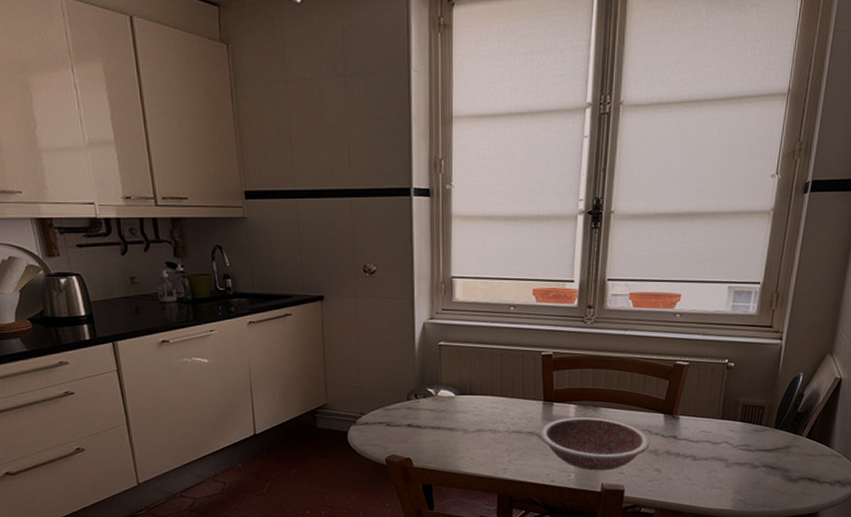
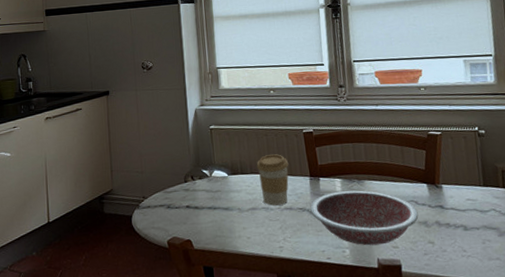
coffee cup: none [487,376,522,428] -> present [256,154,289,206]

